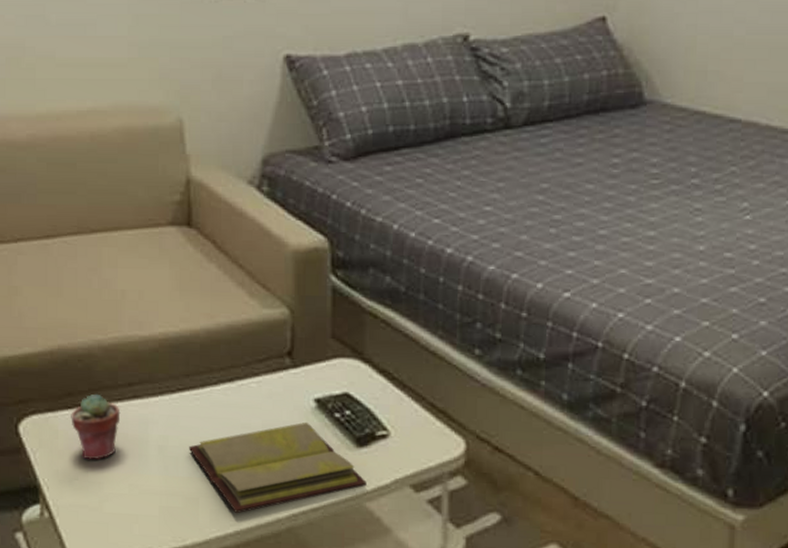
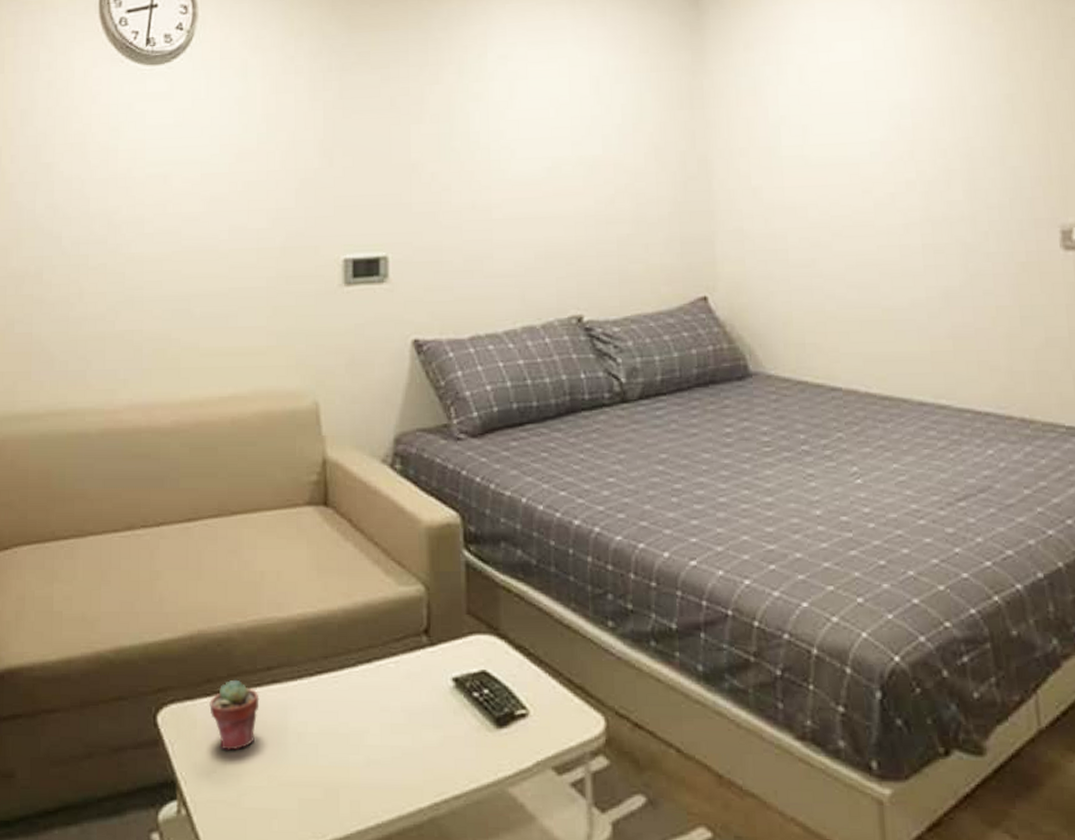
diary: present [189,421,367,514] -> none [328,702,508,805]

